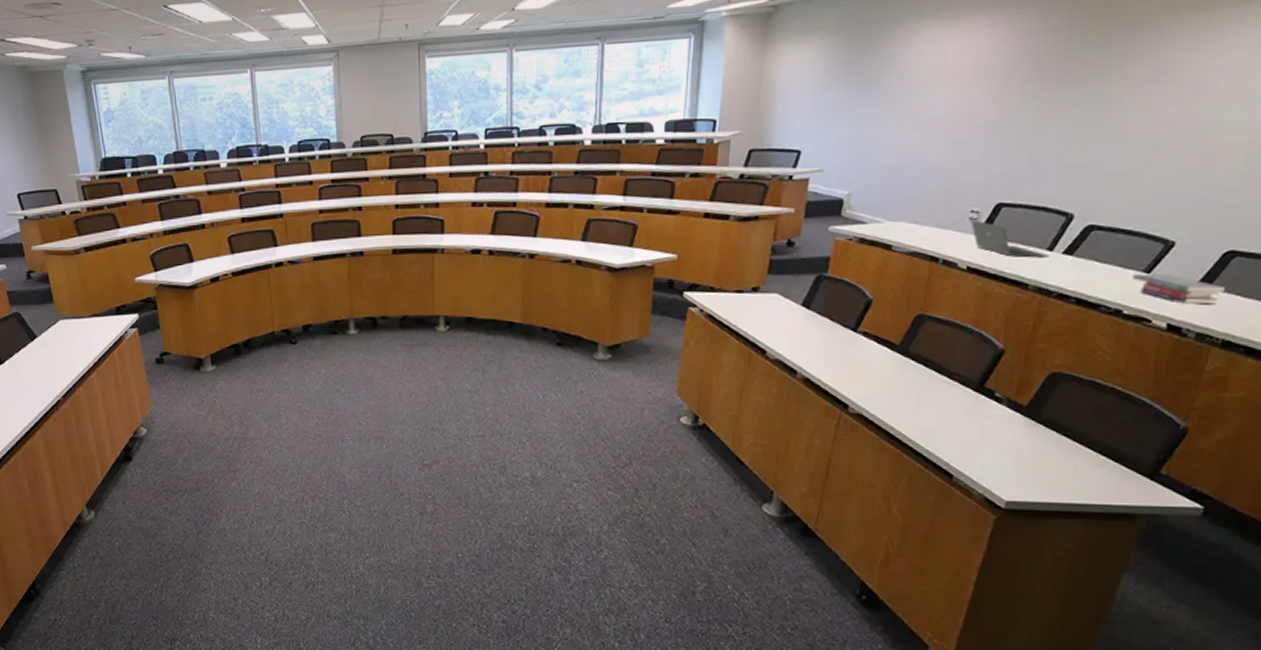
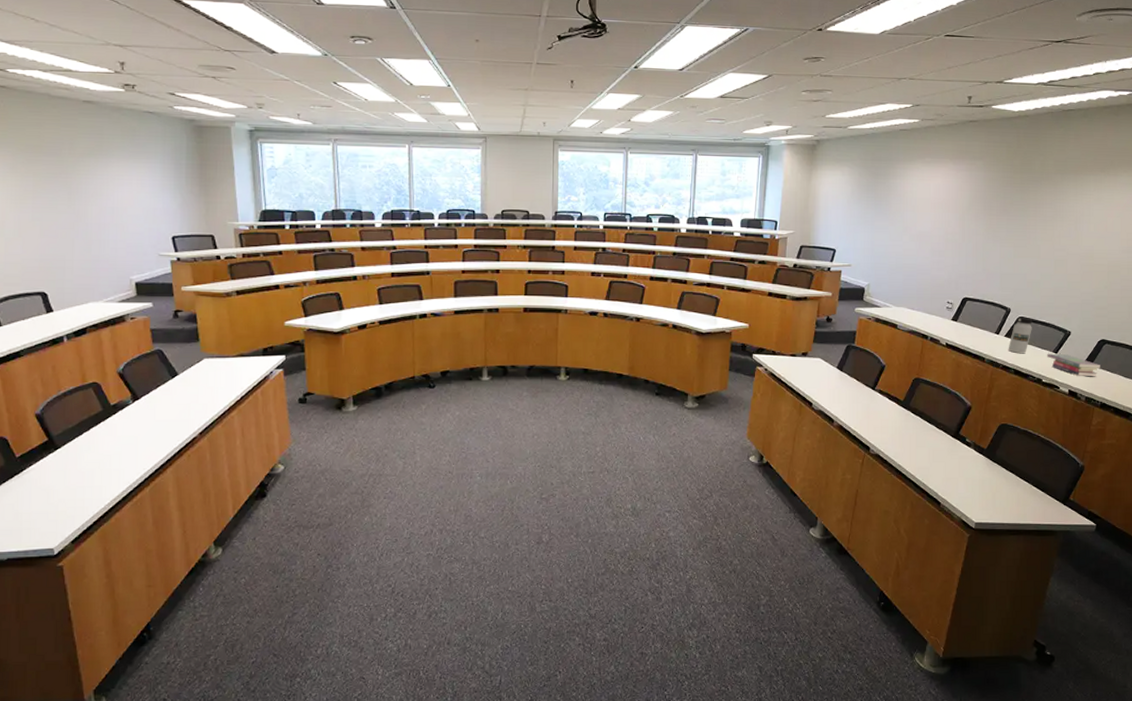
laptop: present [971,220,1048,258] -> none [948,309,996,339]
water bottle: none [1067,224,1110,277] -> present [1008,317,1032,354]

